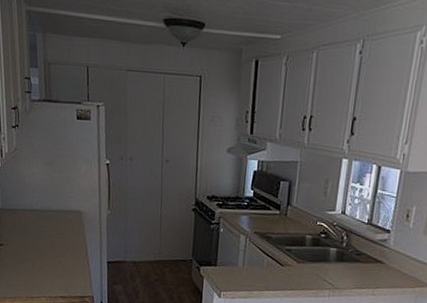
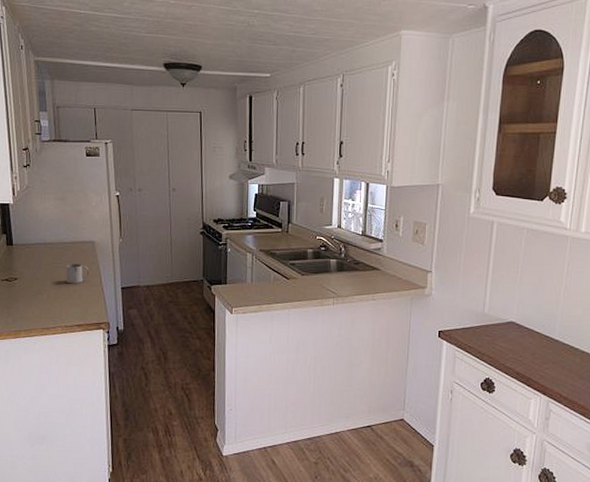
mug: none [51,233,76,255] -> present [65,264,90,284]

